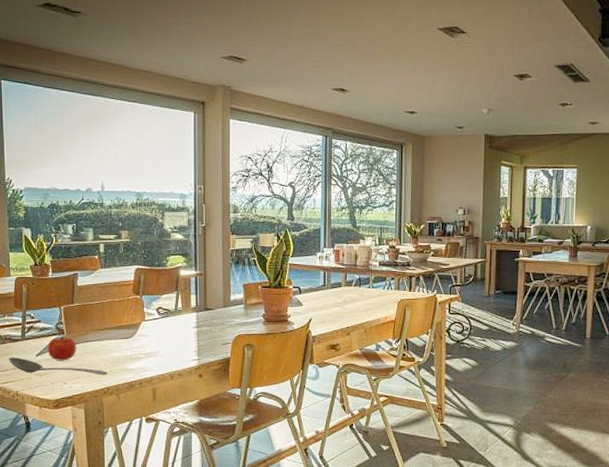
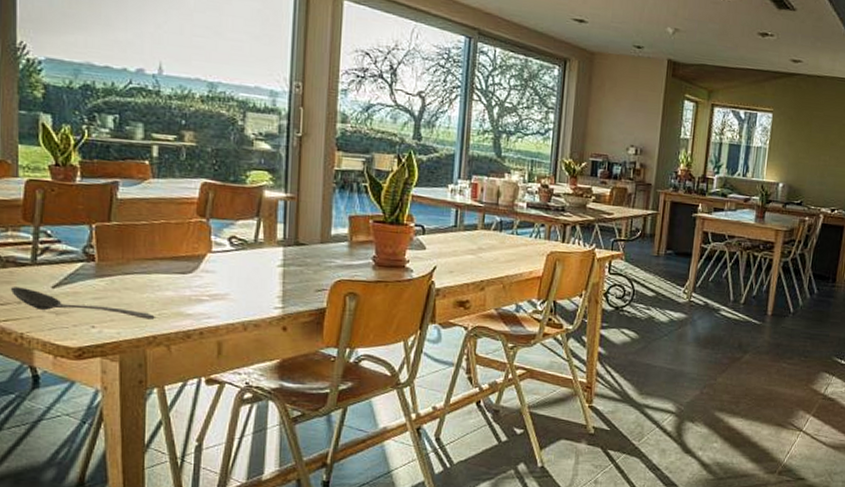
fruit: present [47,334,76,361] -> none [69,262,112,297]

